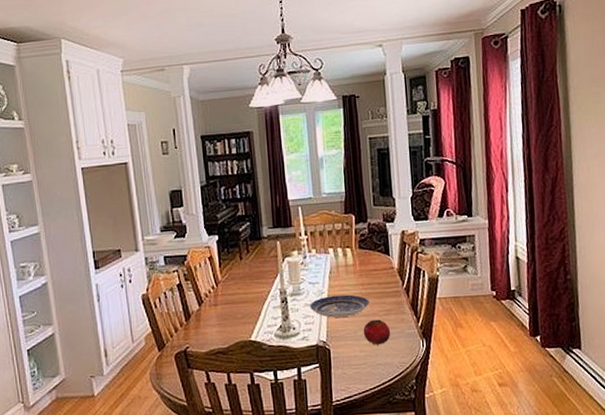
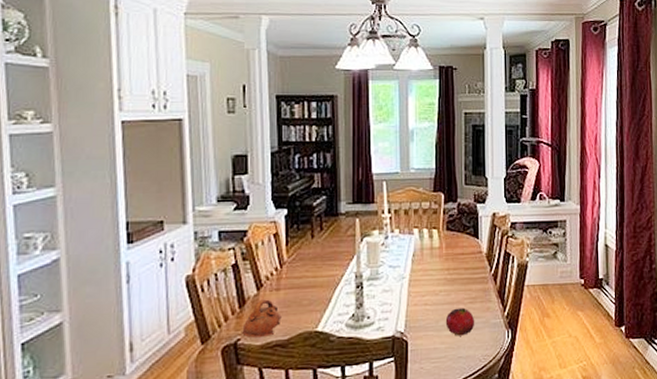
teapot: none [189,313,221,346] -> present [242,299,282,338]
plate: present [310,294,369,318] -> none [389,280,454,306]

